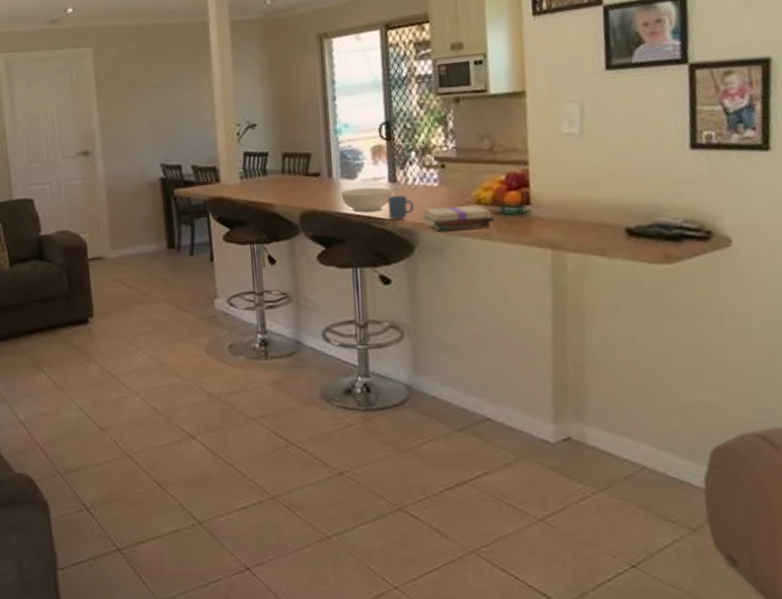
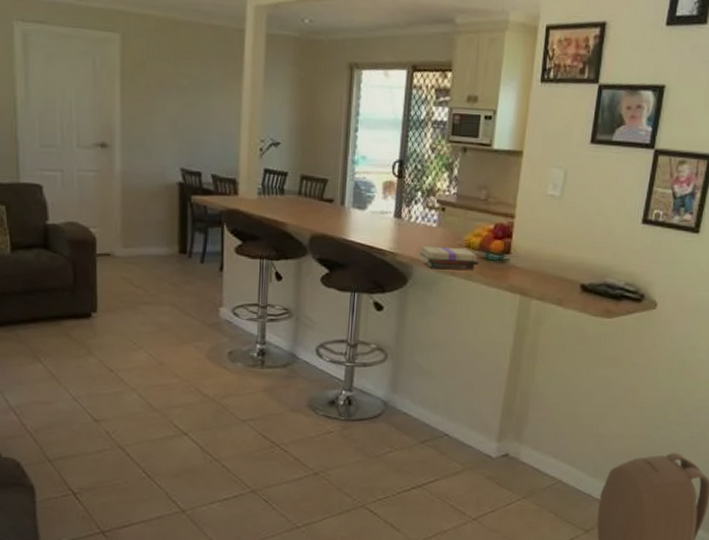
bowl: present [340,187,393,212] -> none [350,219,397,242]
mug: present [387,195,414,220] -> none [390,230,413,254]

